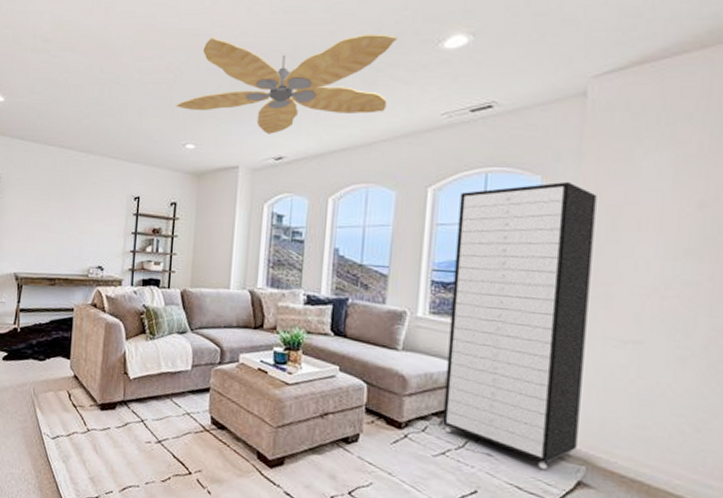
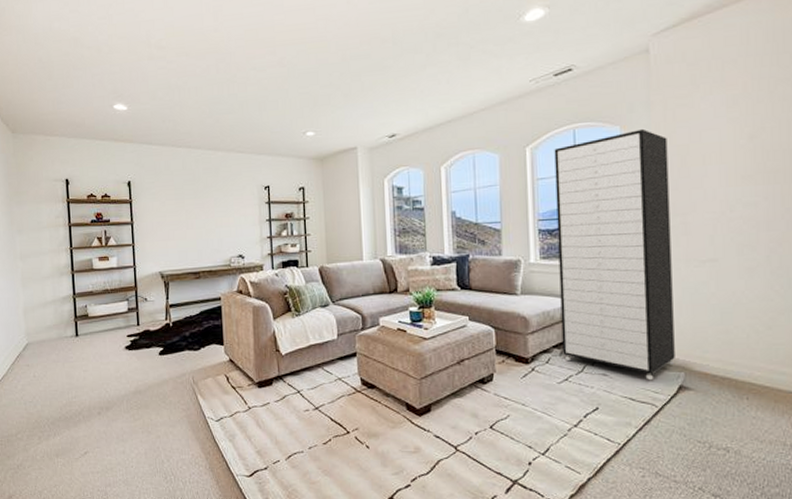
ceiling fan: present [175,33,399,134] -> none [291,13,485,115]

